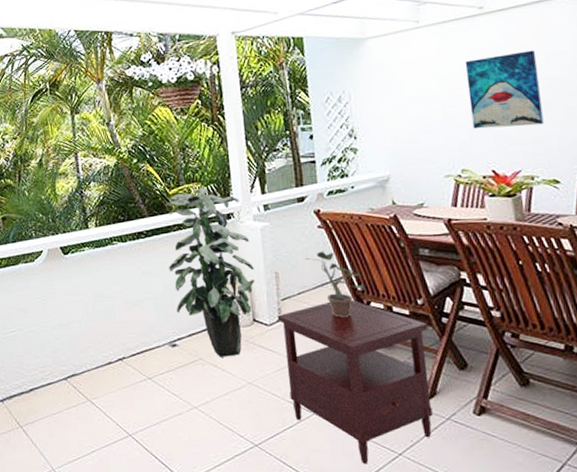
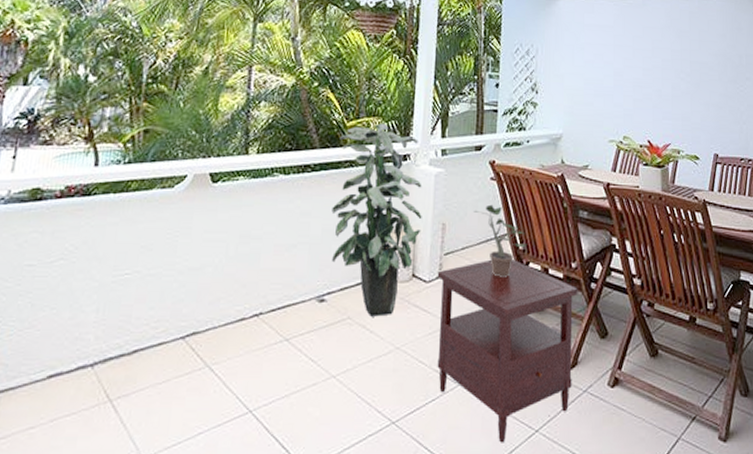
wall art: present [464,50,544,129] -> none [636,35,692,104]

